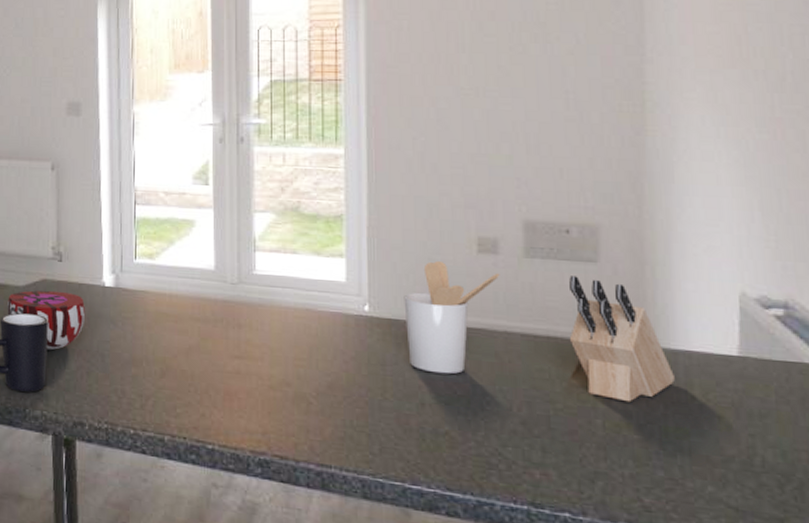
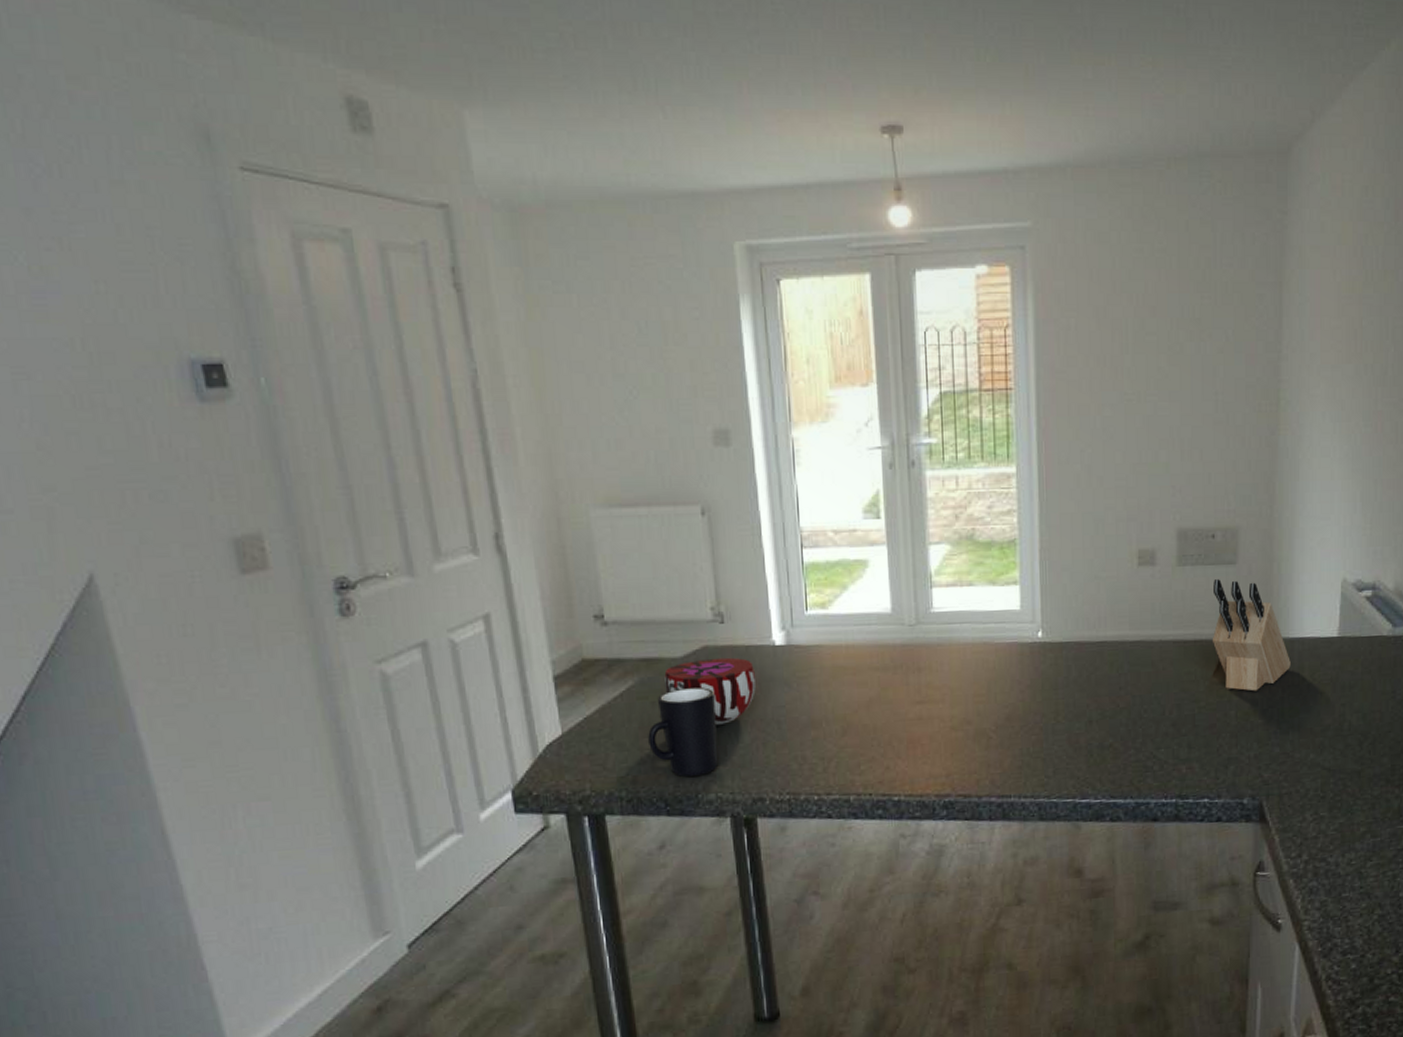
utensil holder: present [404,261,500,375] -> none [1073,579,1157,690]

